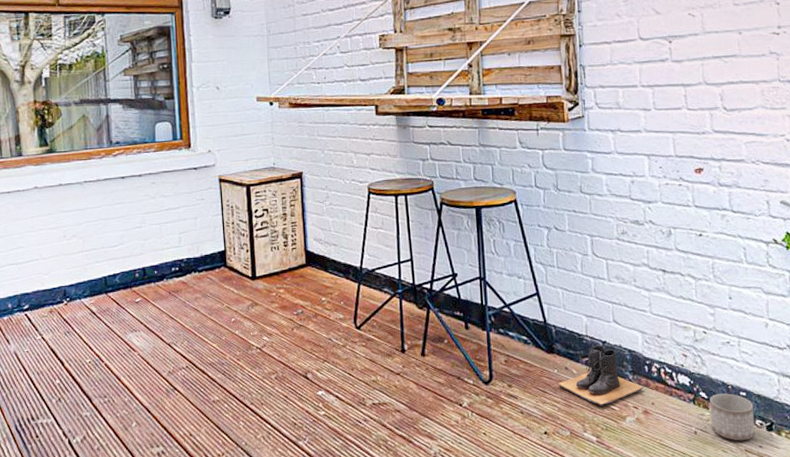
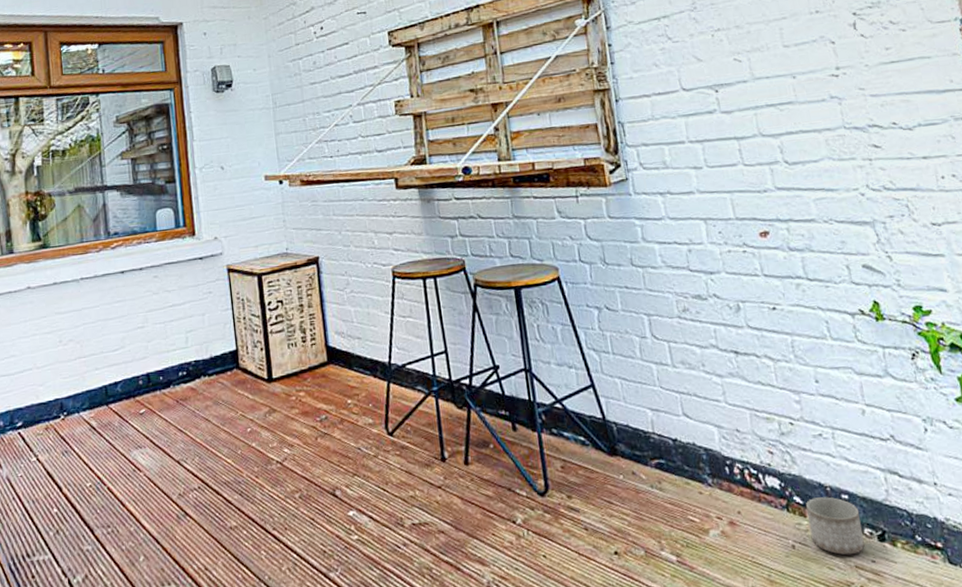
boots: present [557,345,643,406] -> none [624,443,726,518]

